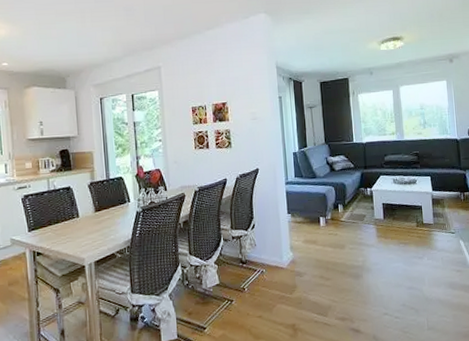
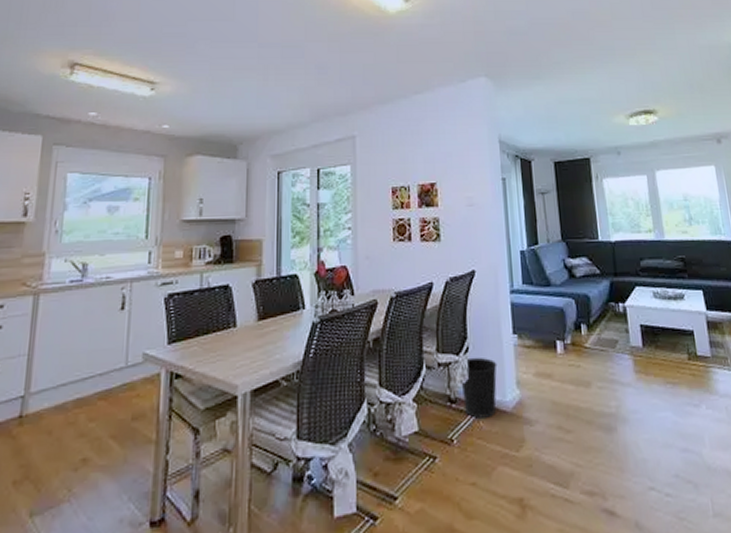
wastebasket: none [249,231,276,273] -> present [461,357,497,419]

